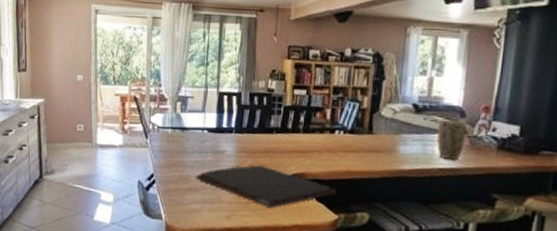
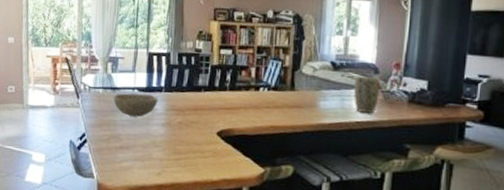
bowl: none [182,133,229,159] -> present [113,93,159,117]
cutting board: present [195,165,337,208] -> none [126,122,263,164]

